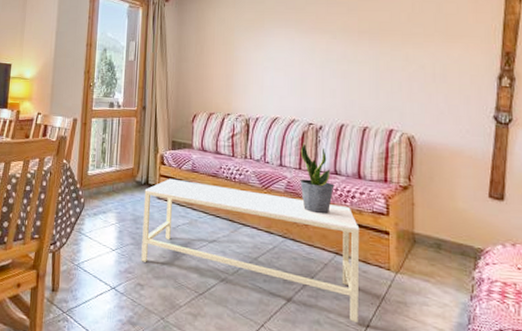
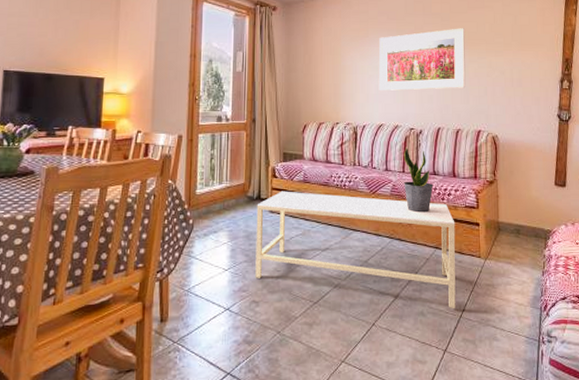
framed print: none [274,17,376,83] -> present [378,28,466,91]

